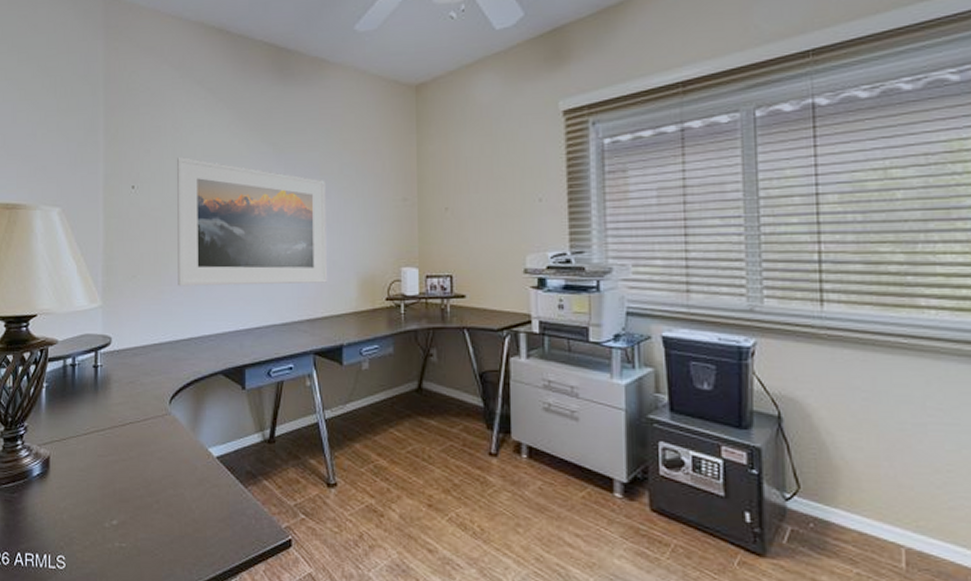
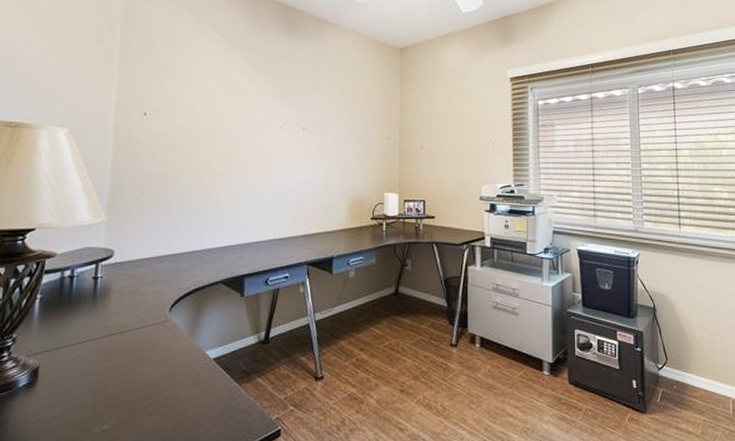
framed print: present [176,157,327,286] -> none [184,91,323,205]

